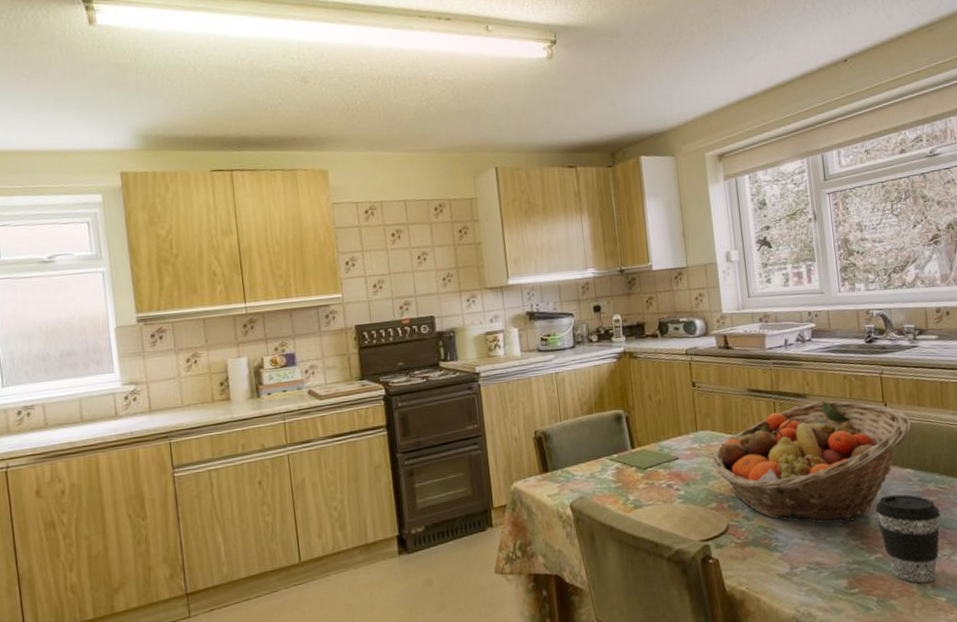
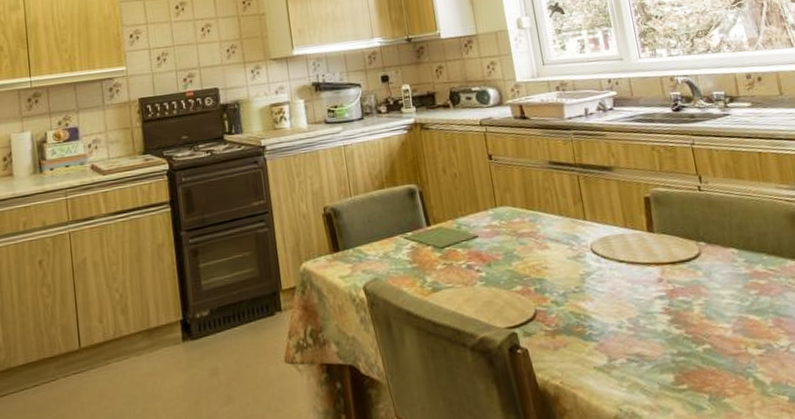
fruit basket: present [712,400,912,524] -> none [514,173,731,310]
coffee cup: present [875,494,940,583] -> none [698,277,775,379]

